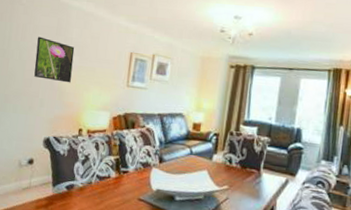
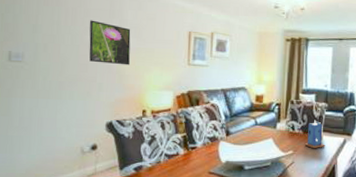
candle: none [241,155,265,187] -> present [304,120,326,149]

